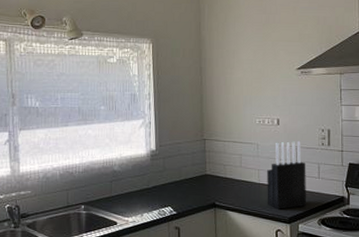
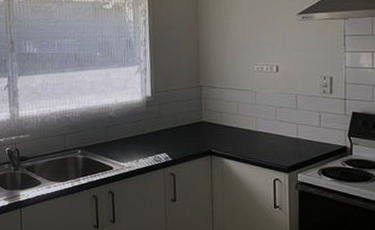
knife block: present [267,140,307,209] -> none [264,88,307,158]

